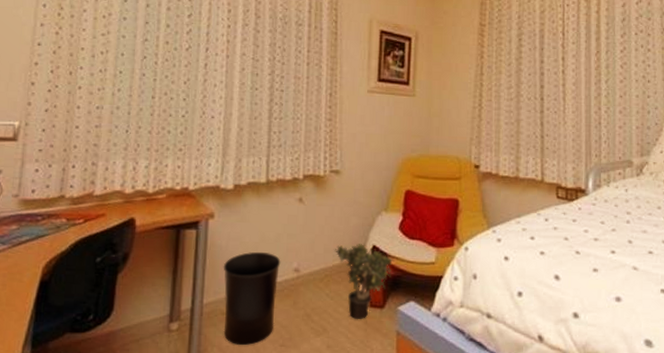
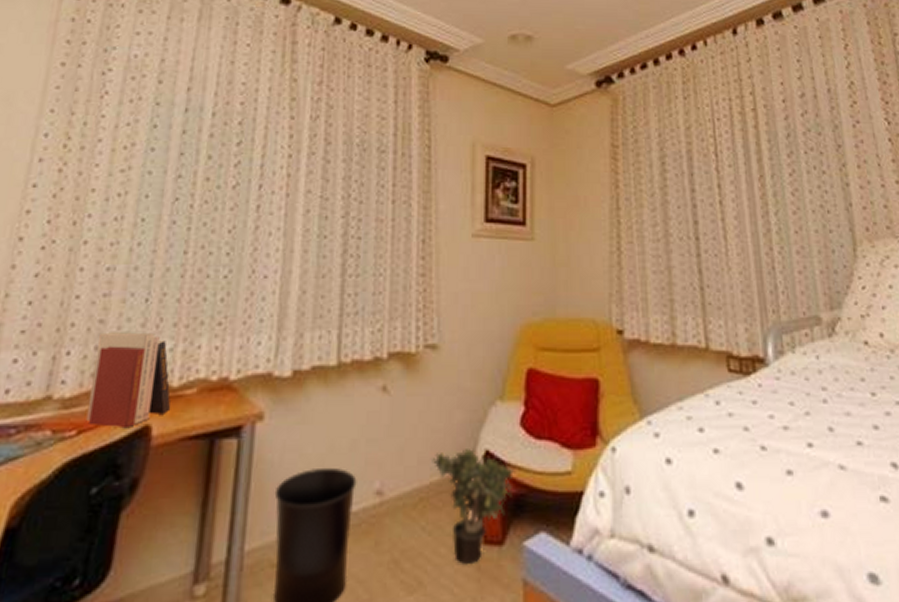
books: none [89,153,149,219] -> present [86,332,171,427]

